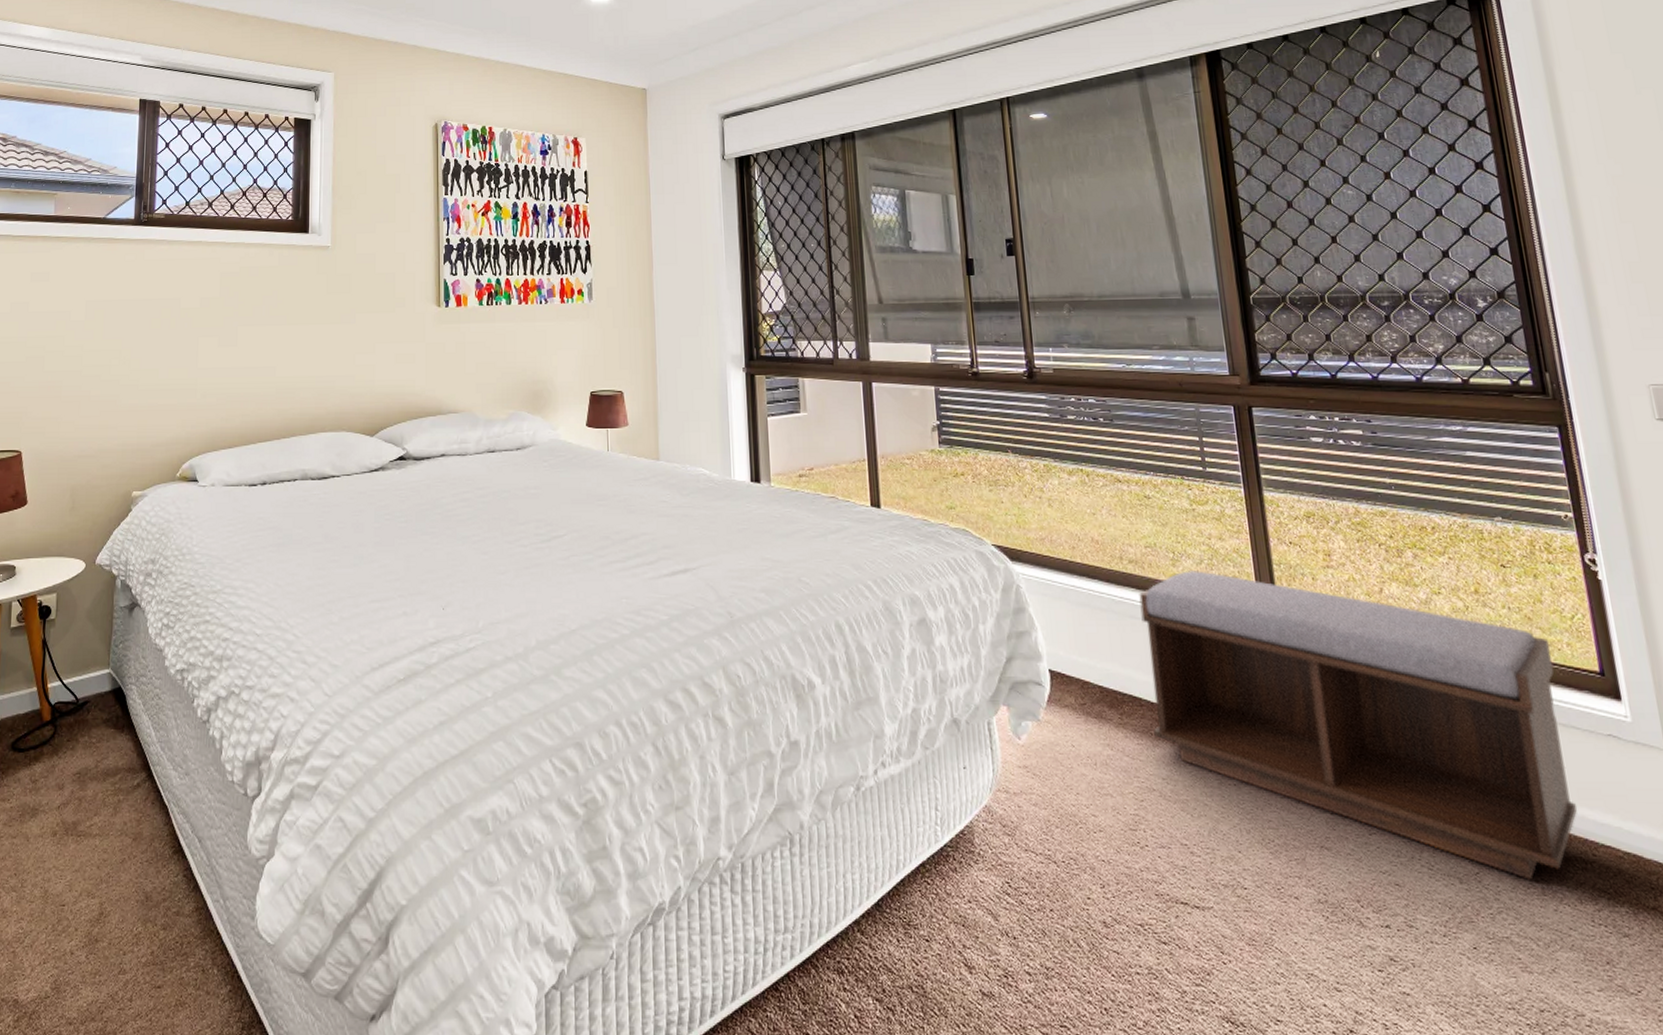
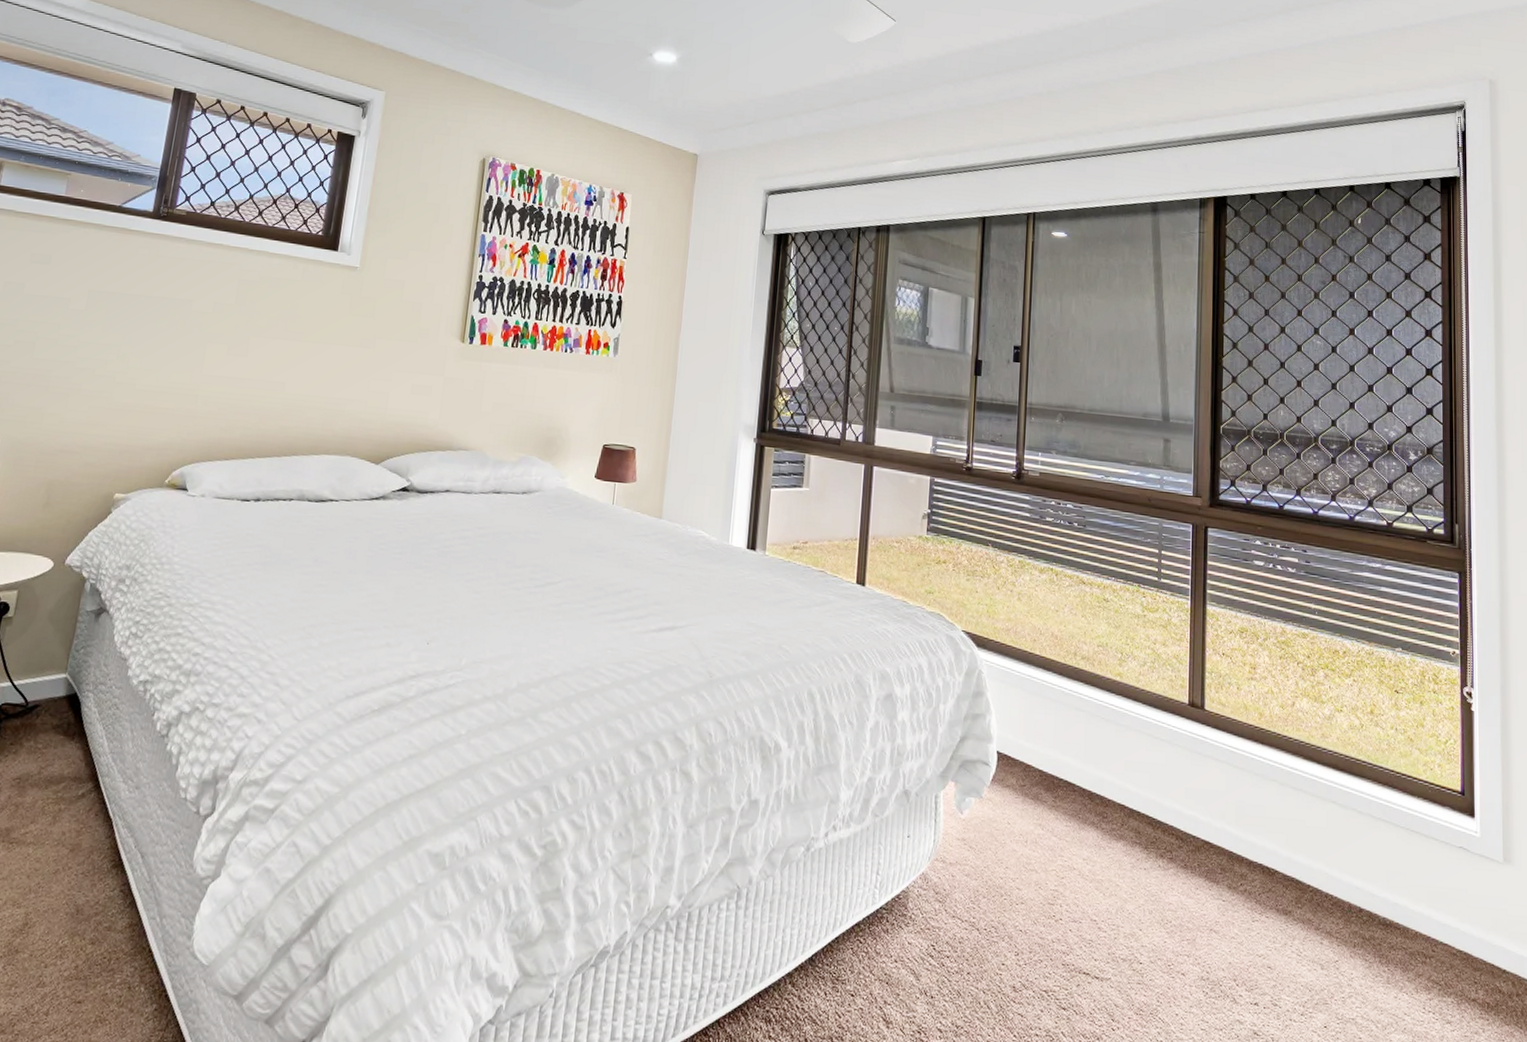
bench: present [1139,571,1578,880] -> none [1081,671,1426,970]

